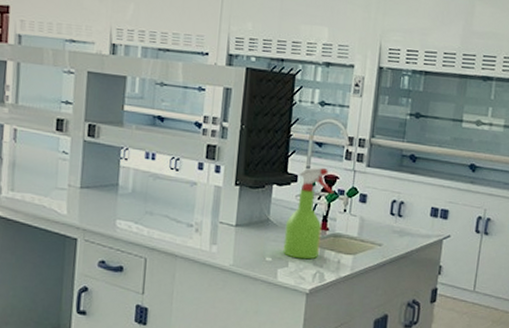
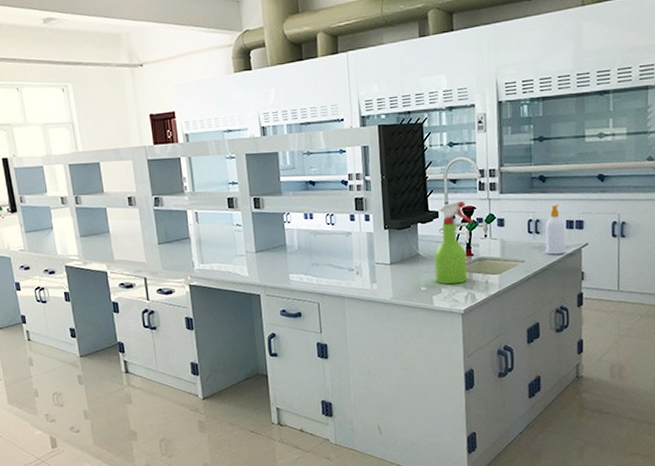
soap bottle: none [405,188,429,243] -> present [545,204,565,255]

